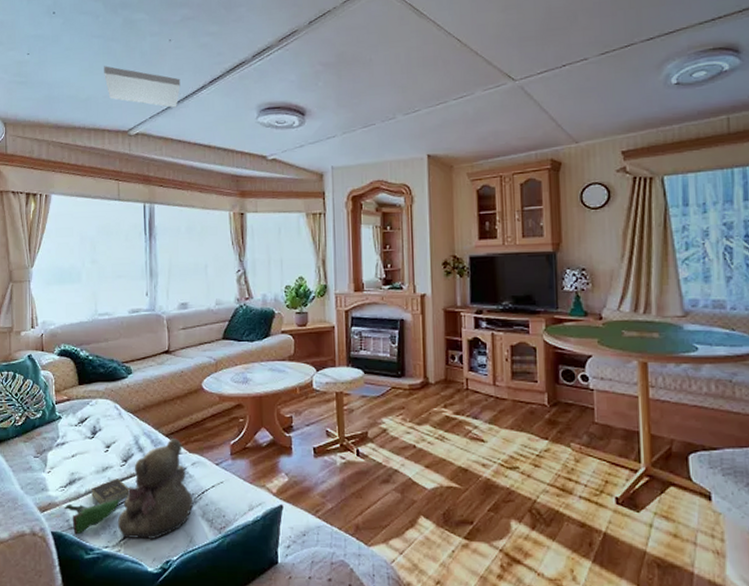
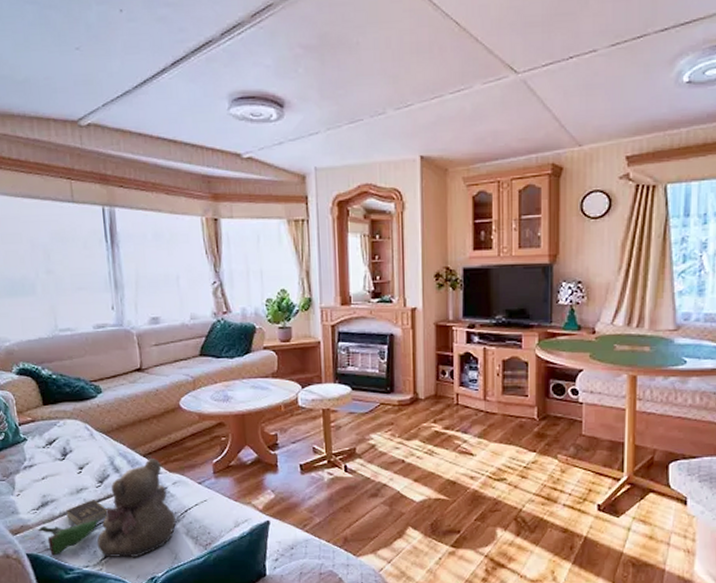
ceiling vent: present [104,66,181,108] -> none [42,40,137,94]

